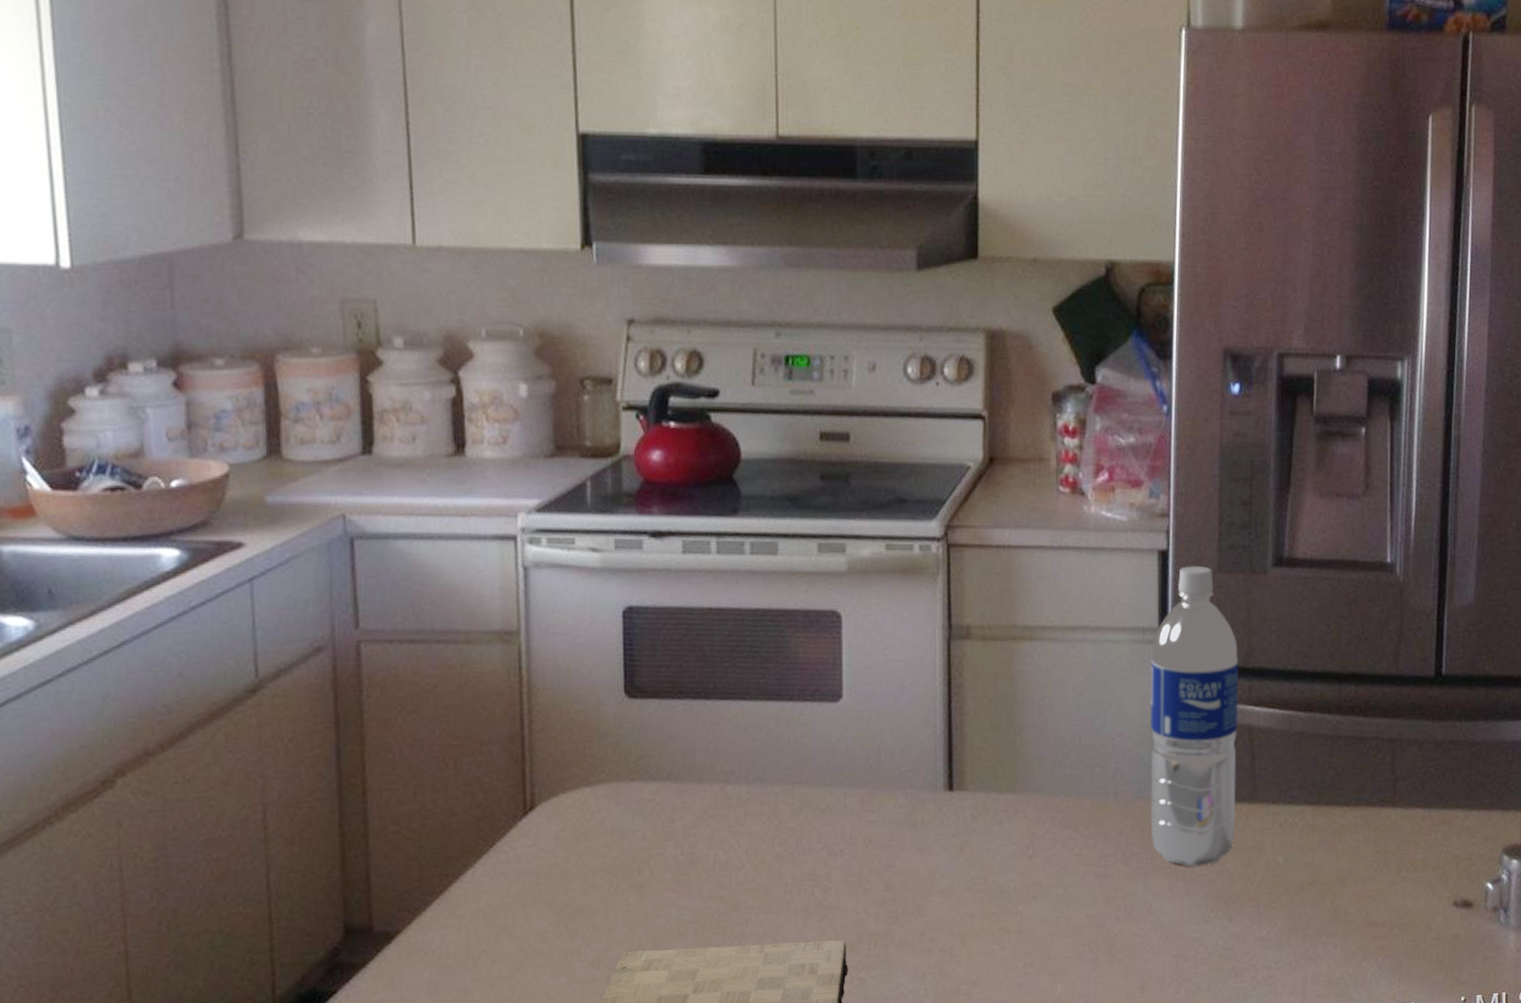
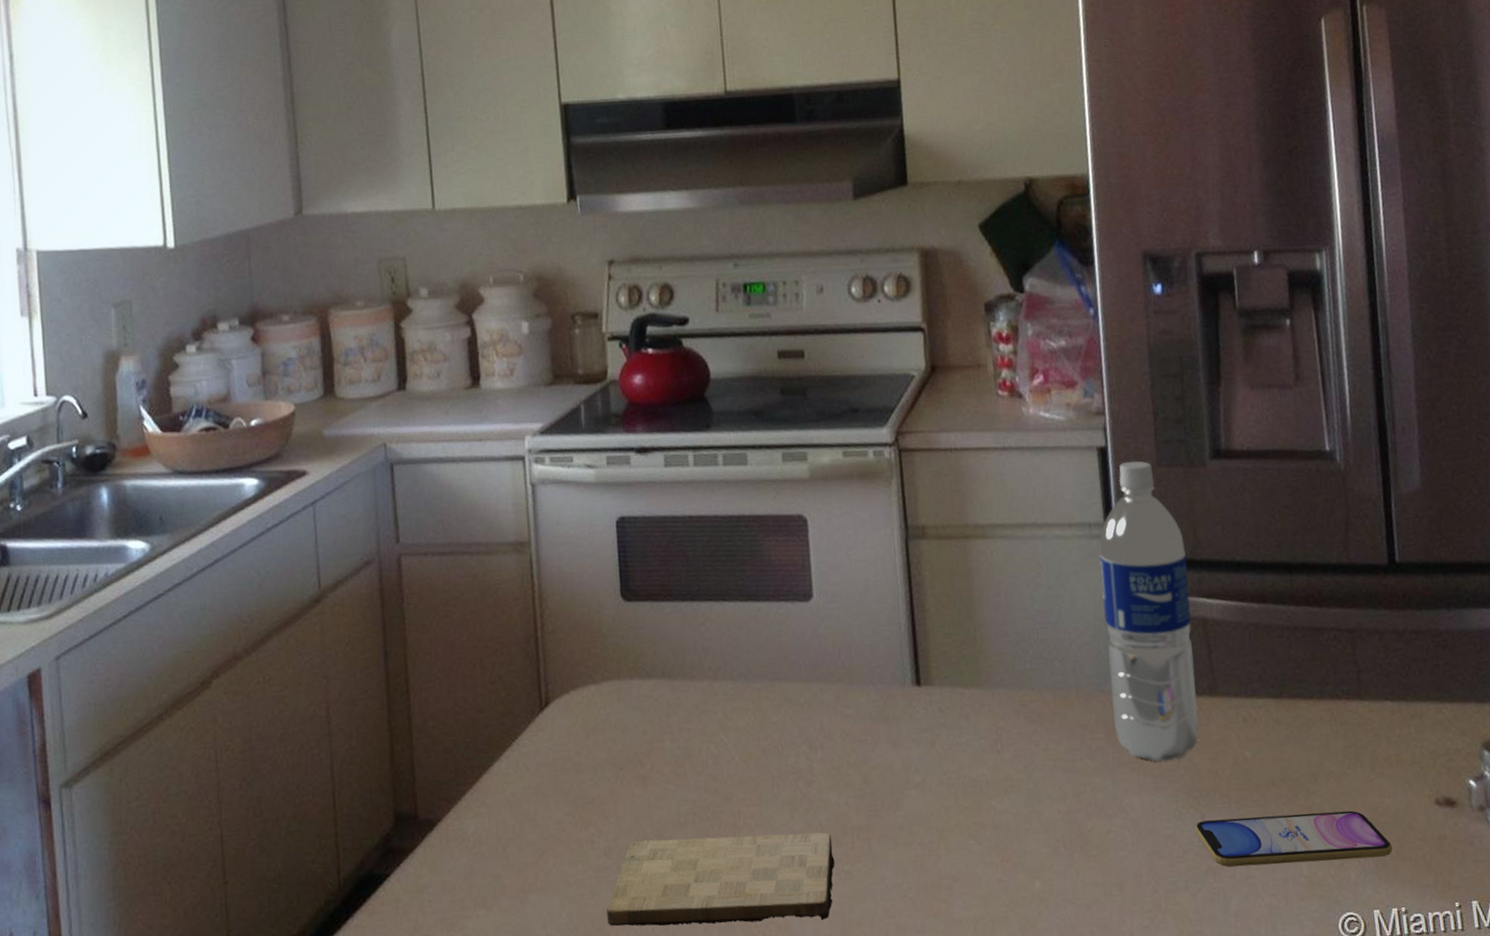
smartphone: none [1222,912,1408,968] -> present [1195,810,1392,867]

